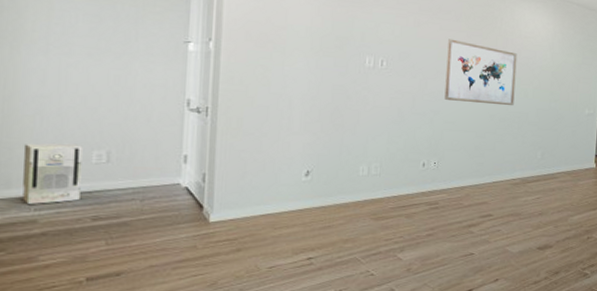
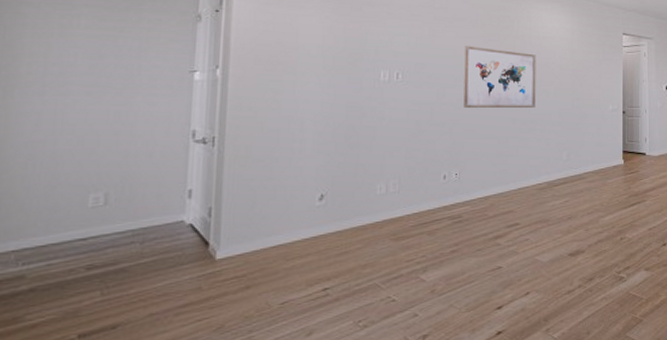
air purifier: present [22,142,83,204] -> none [9,188,78,258]

